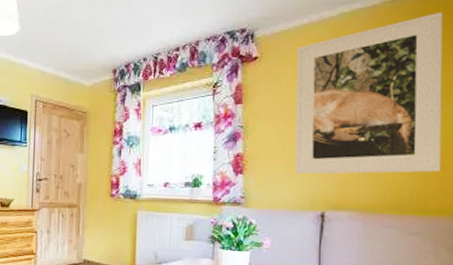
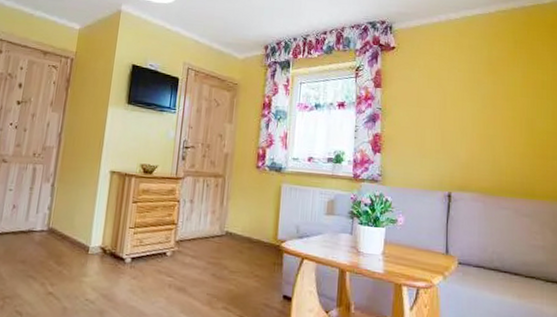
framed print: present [295,11,443,175] -> none [426,24,545,161]

